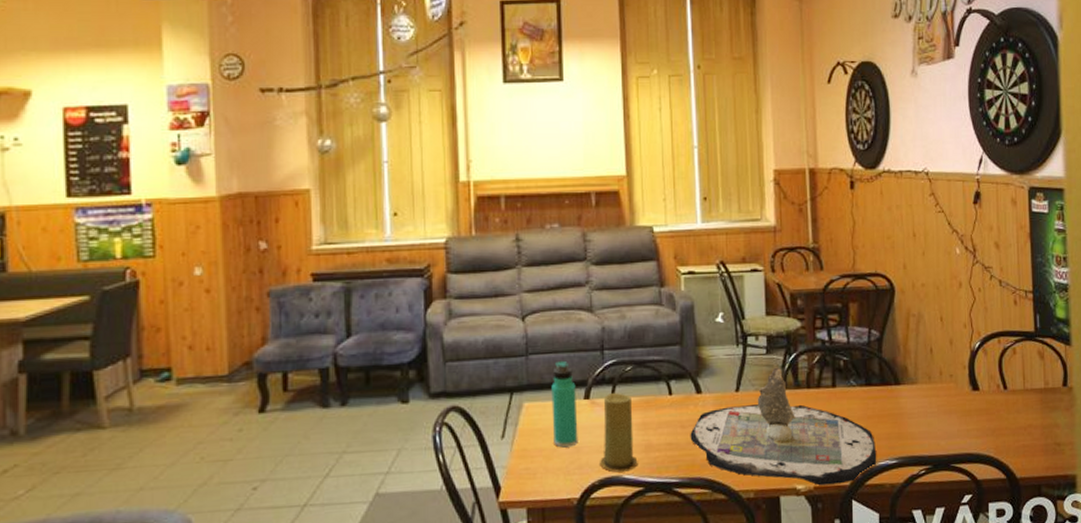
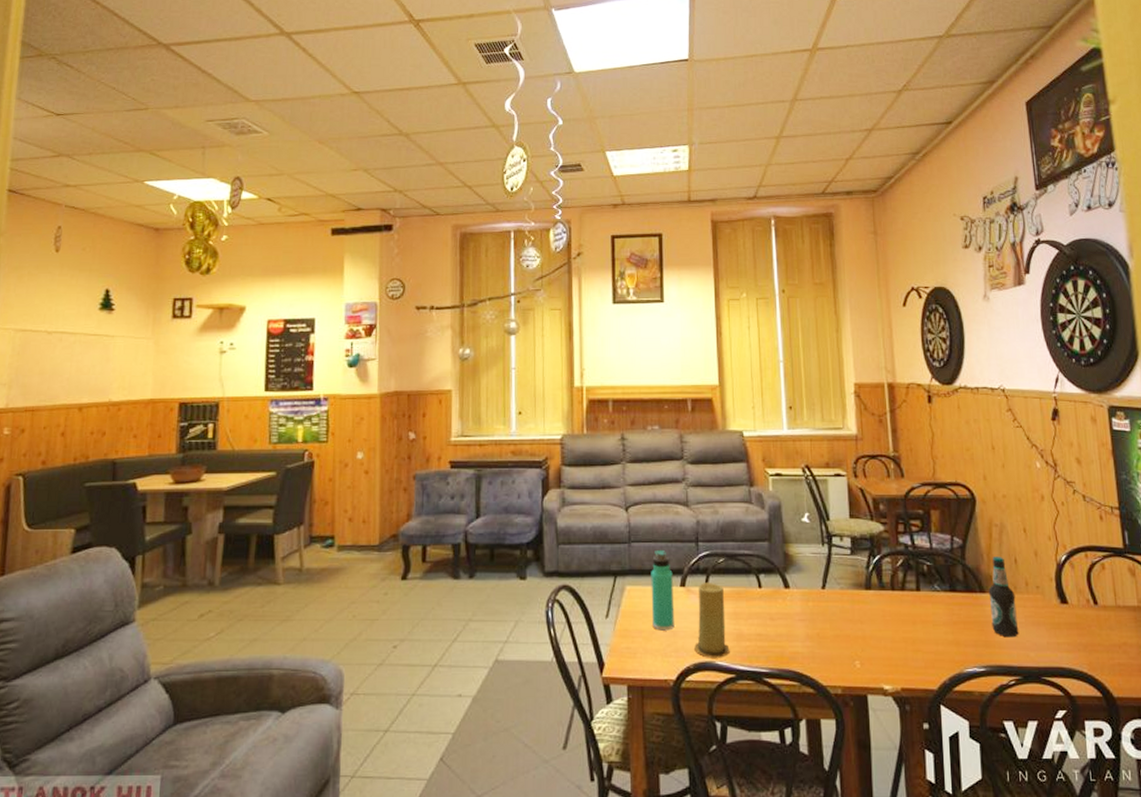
board game: present [690,367,877,486] -> none [779,568,965,688]
bottle: none [903,347,931,428] -> present [988,557,1019,638]

